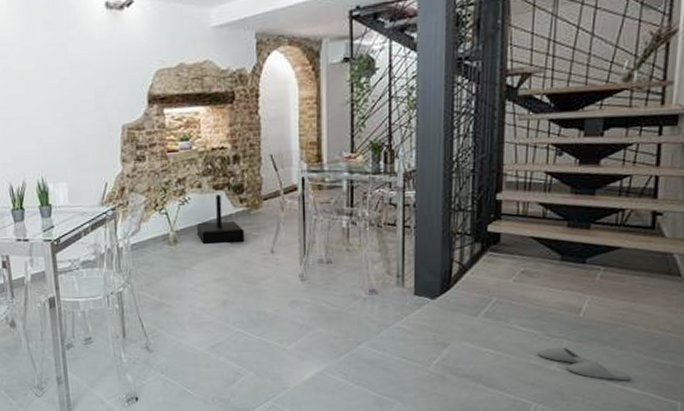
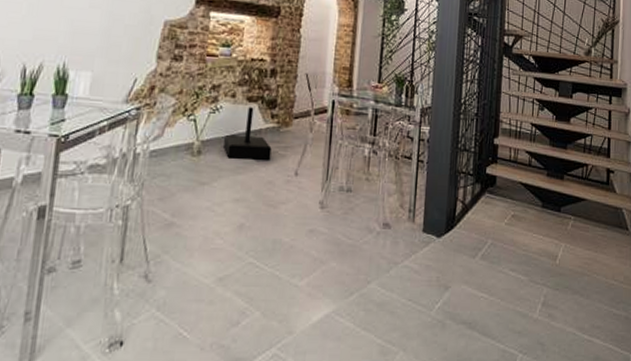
slippers: present [538,347,631,381] -> none [524,294,595,331]

